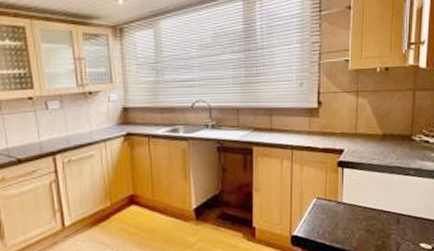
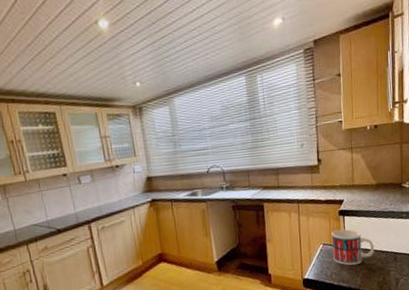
mug: none [327,182,376,225] -> present [331,229,375,266]

